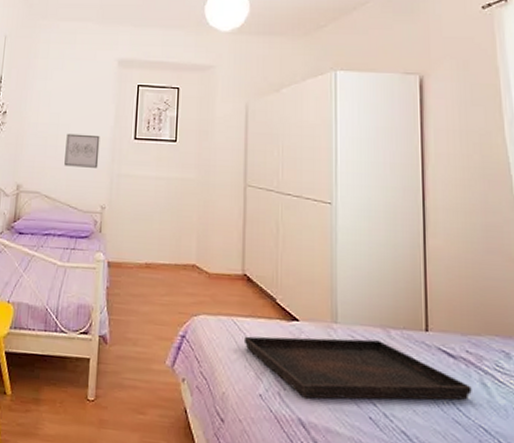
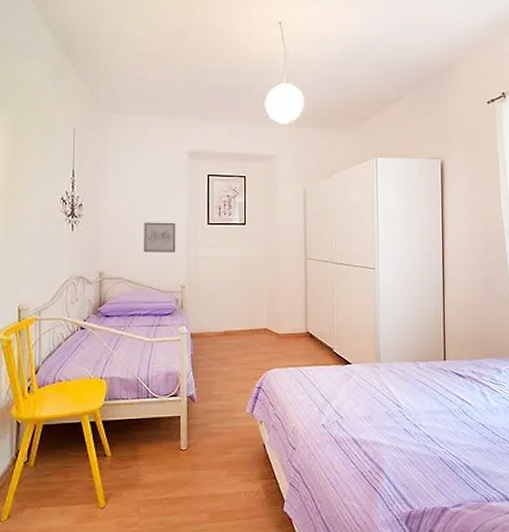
serving tray: present [243,336,472,400] -> none [308,371,475,422]

